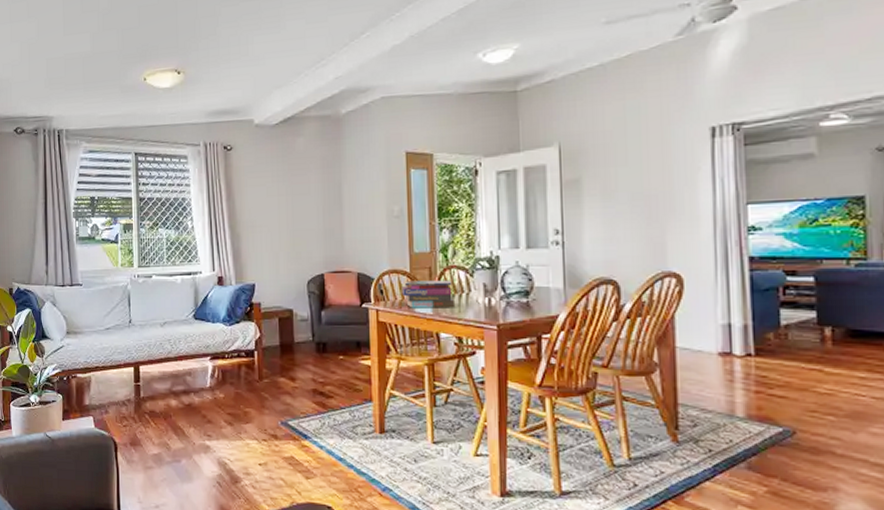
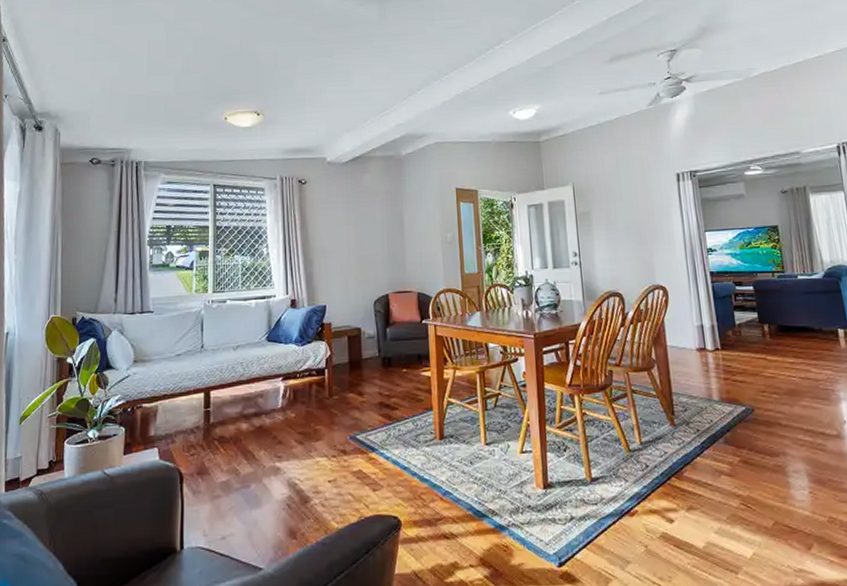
books: present [401,280,454,308] -> none [455,297,499,323]

